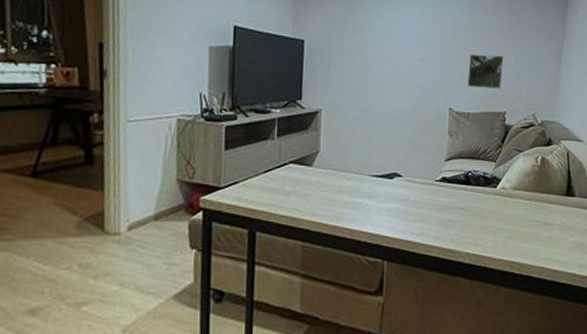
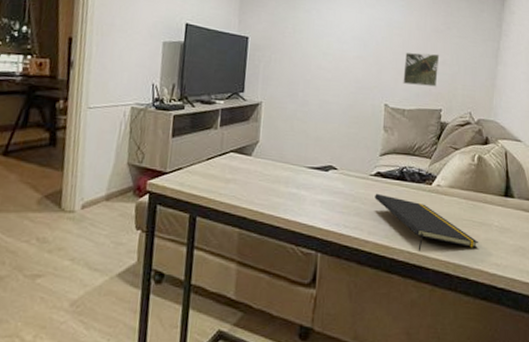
notepad: none [440,198,542,253] -> present [374,193,479,251]

